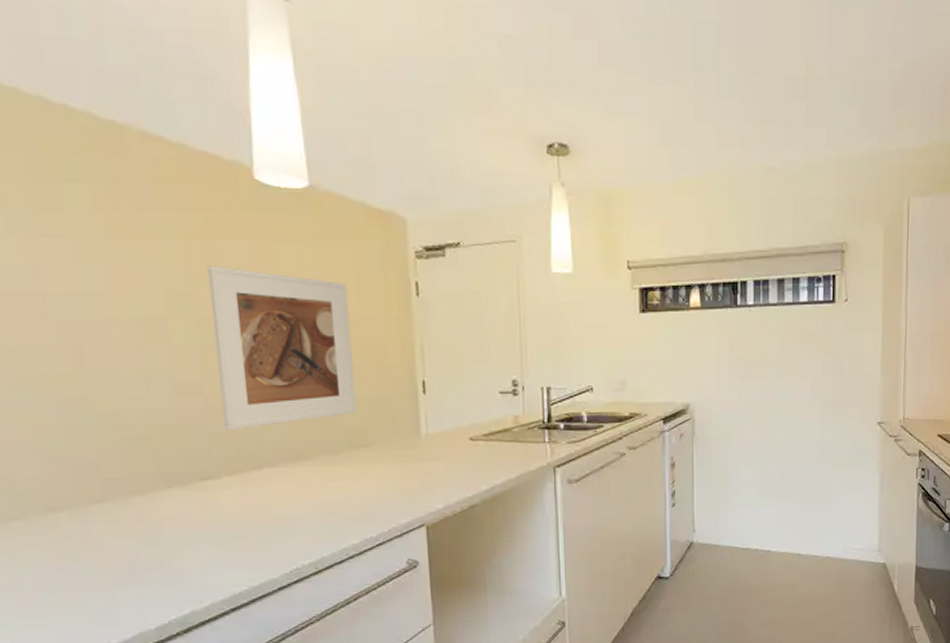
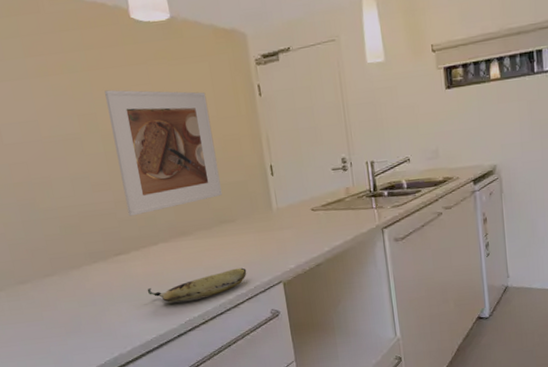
fruit: none [240,505,380,546] -> present [147,267,247,303]

